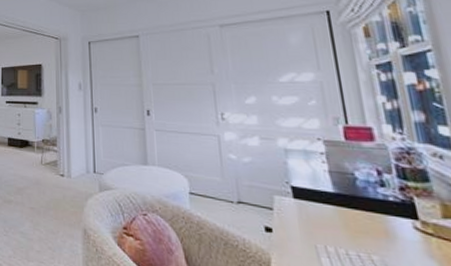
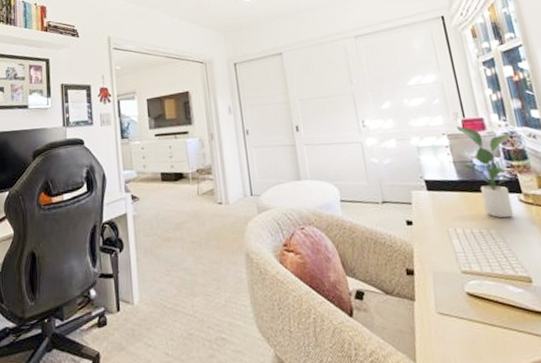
potted plant: none [335,132,411,246] -> present [456,125,514,219]

